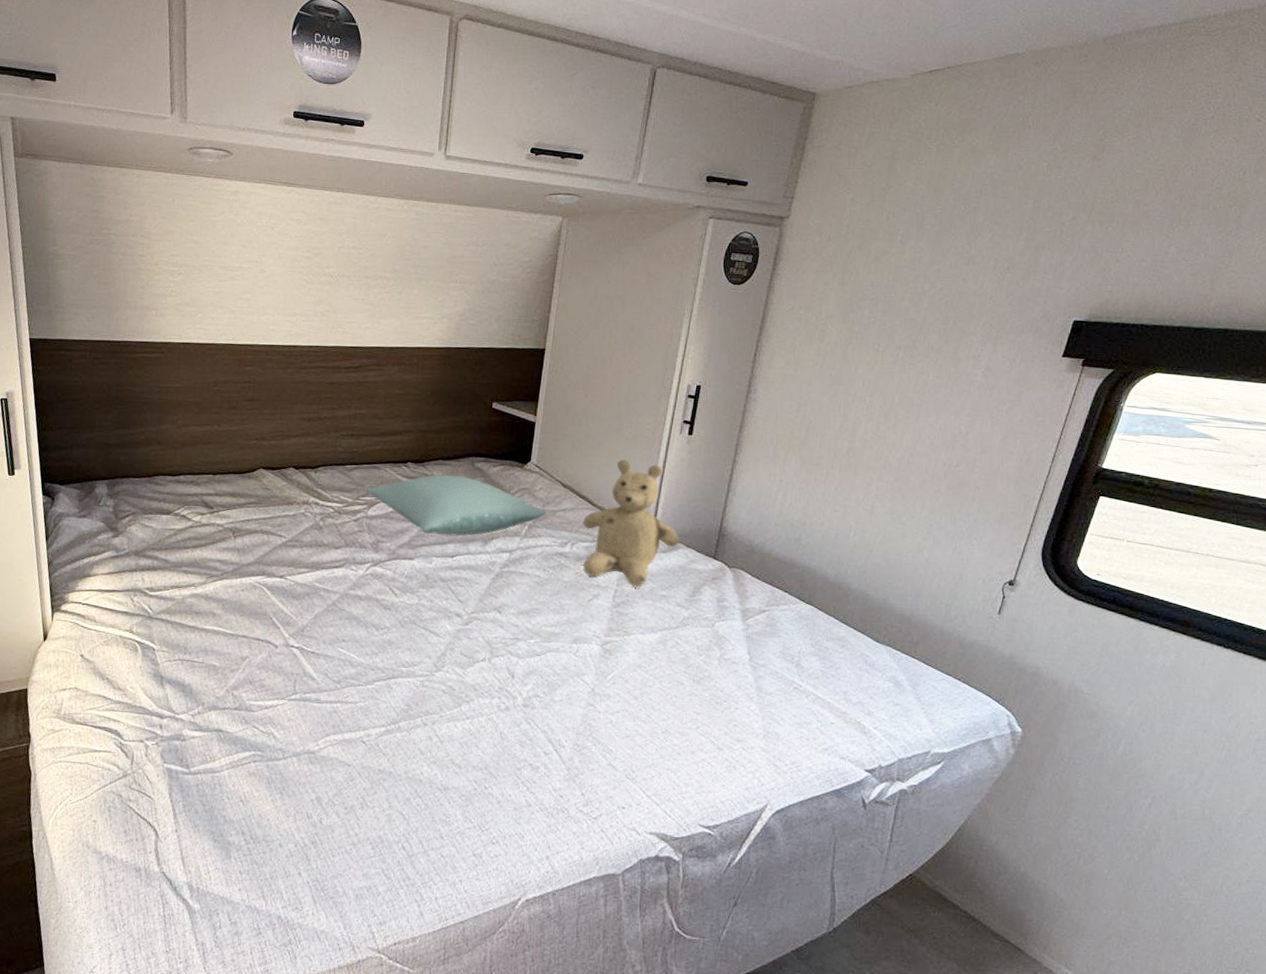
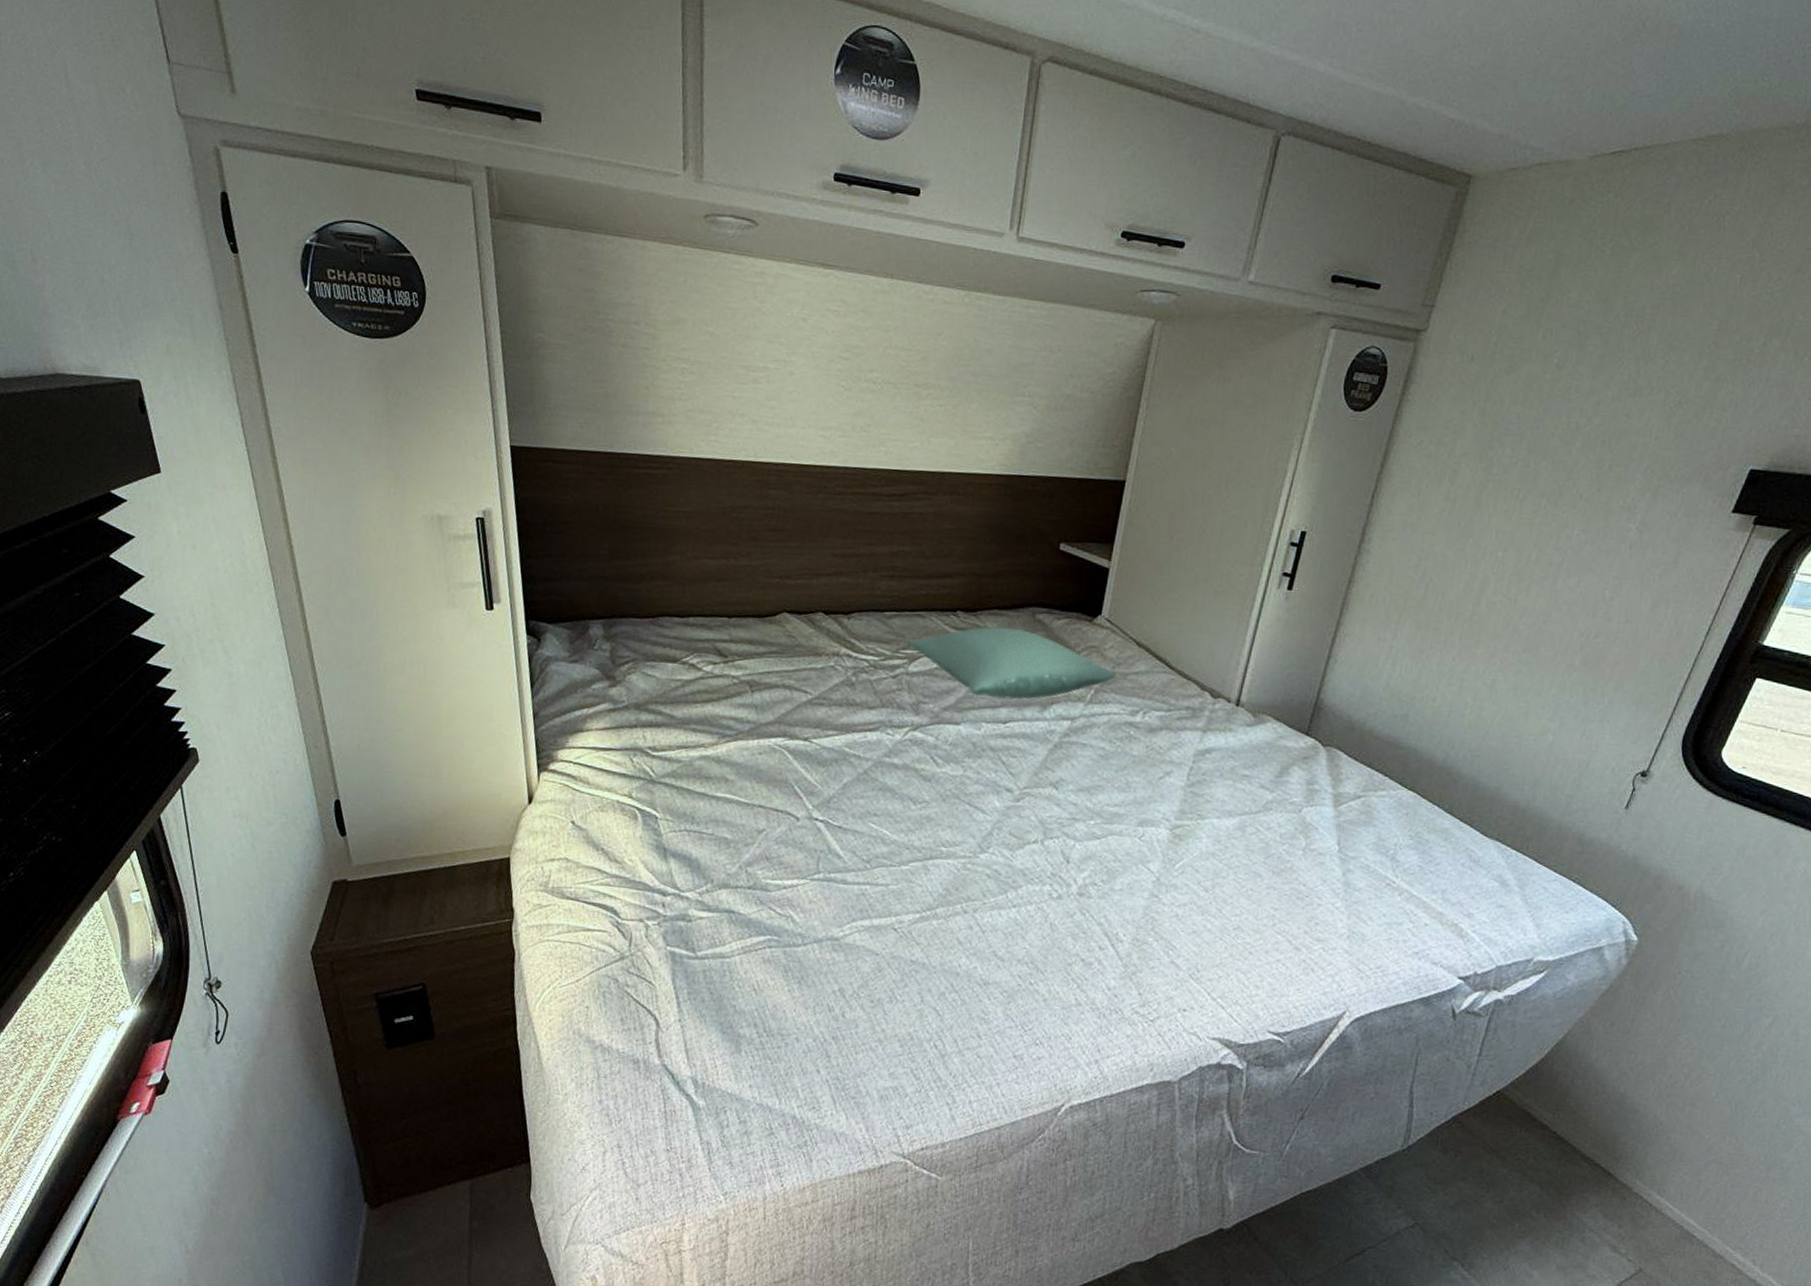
teddy bear: present [582,460,679,587] -> none [1154,616,1268,765]

